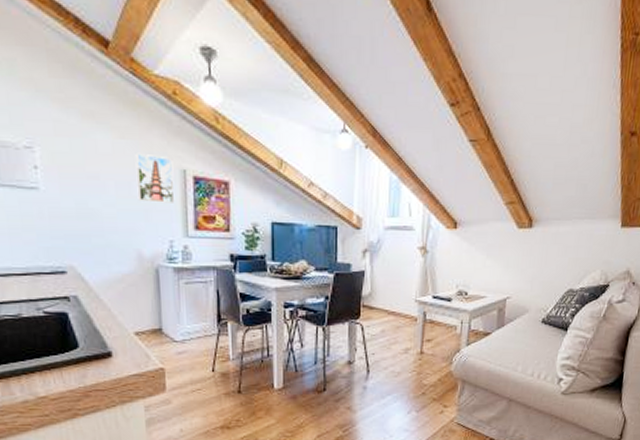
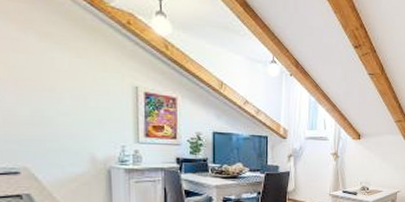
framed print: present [135,152,175,203] -> none [91,70,127,114]

